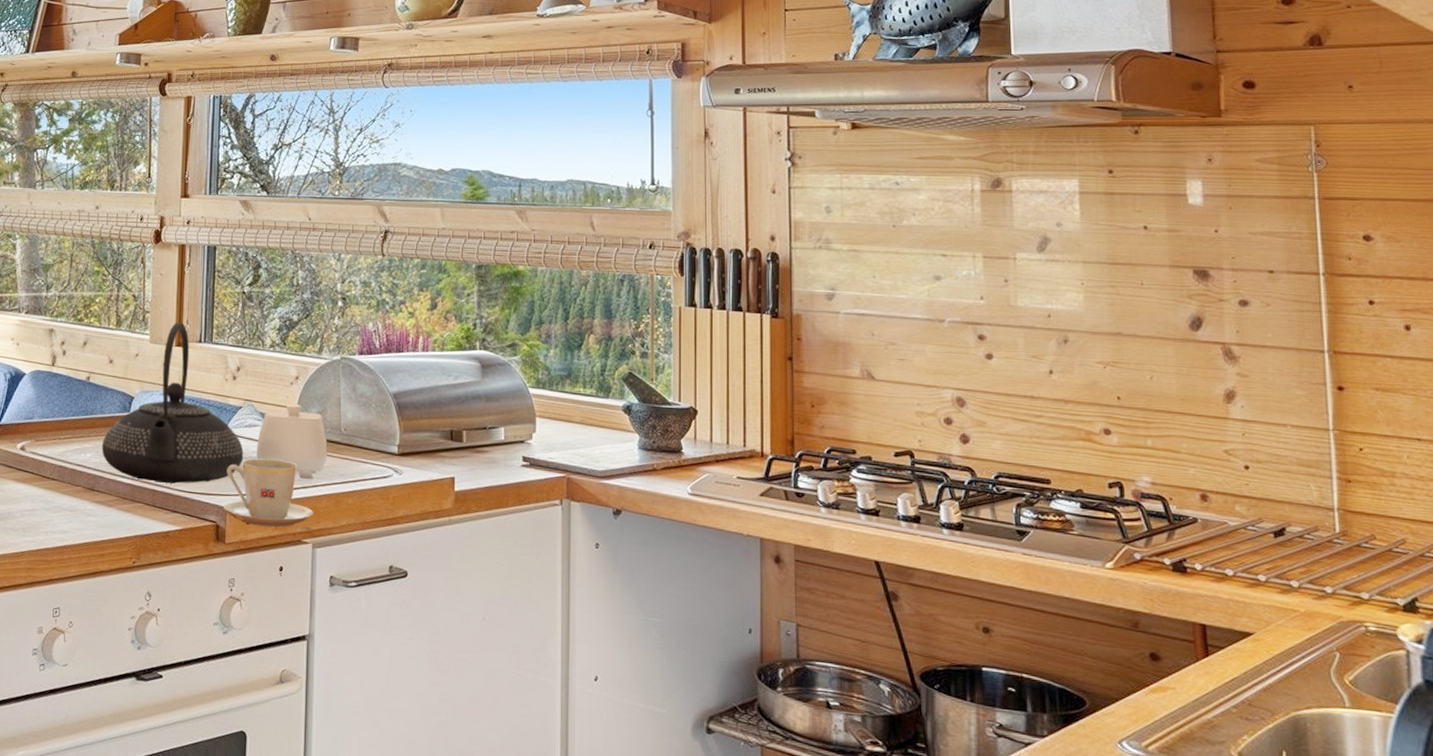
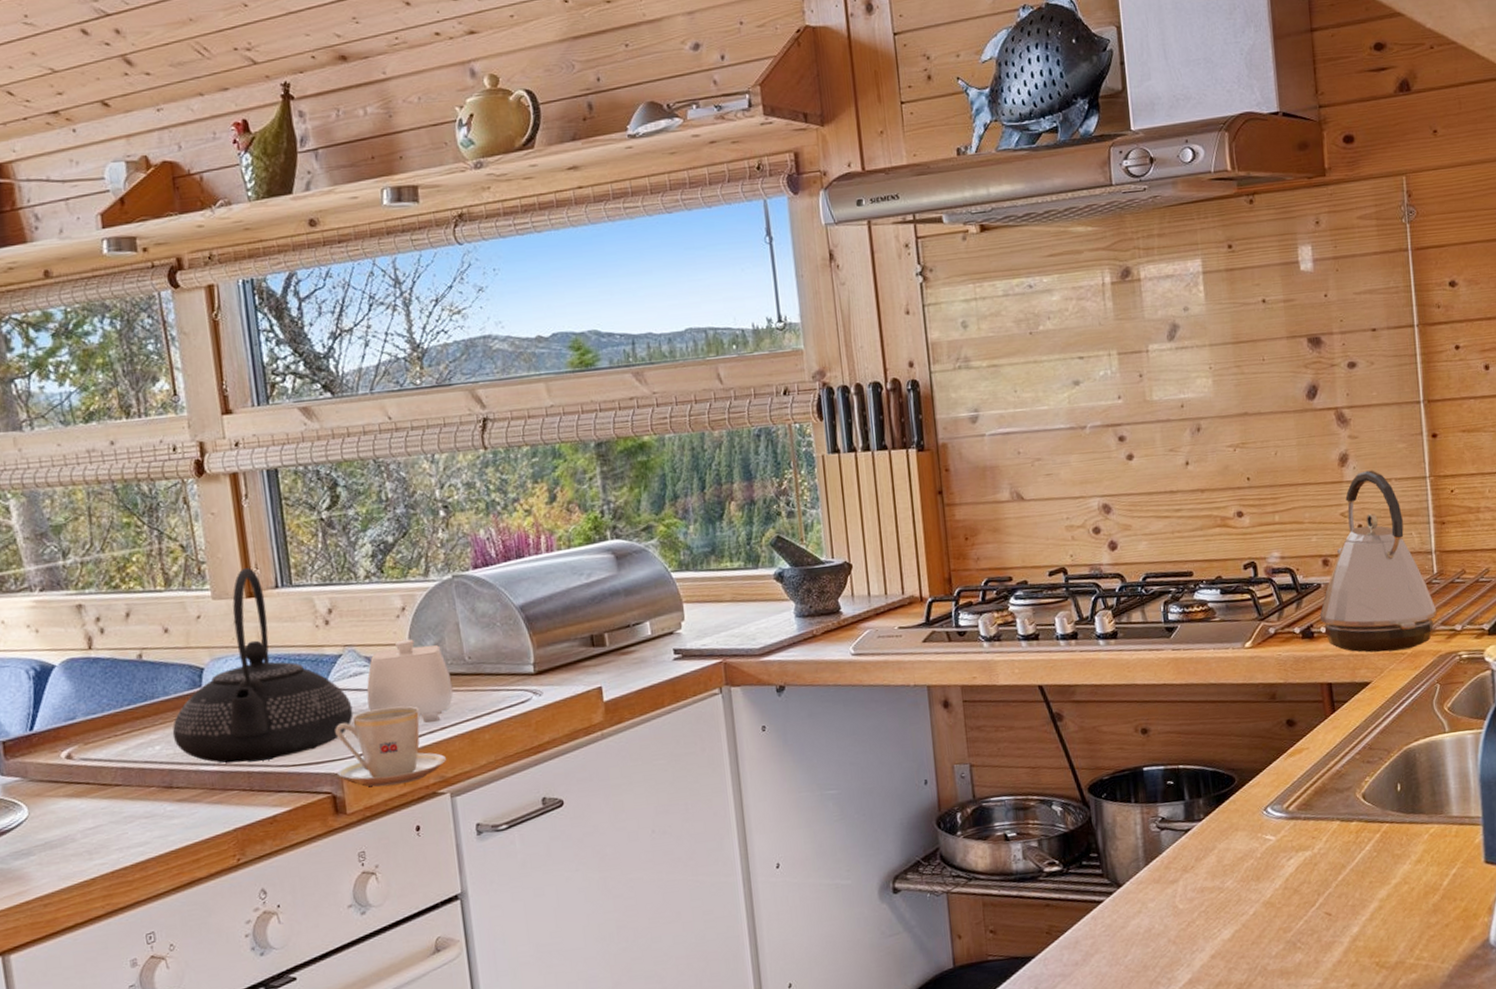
kettle: none [1194,411,1339,607] -> present [1319,470,1437,653]

